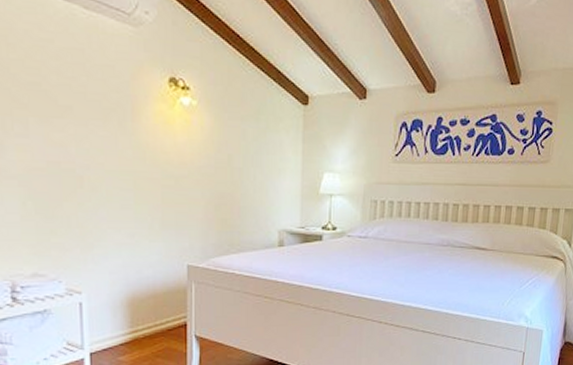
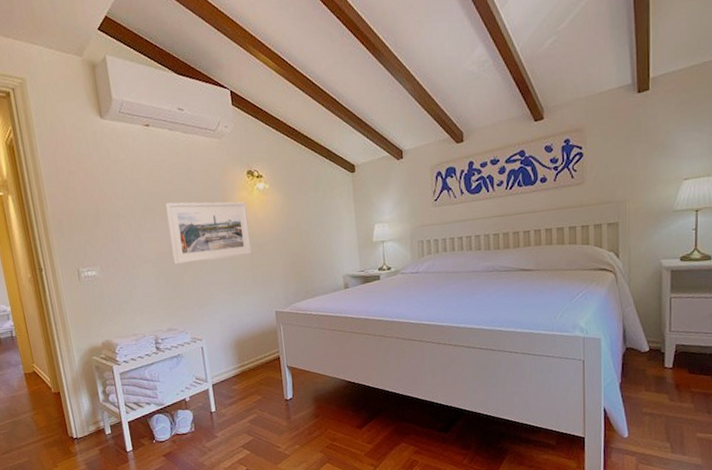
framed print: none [46,100,164,189] -> present [165,201,252,265]

